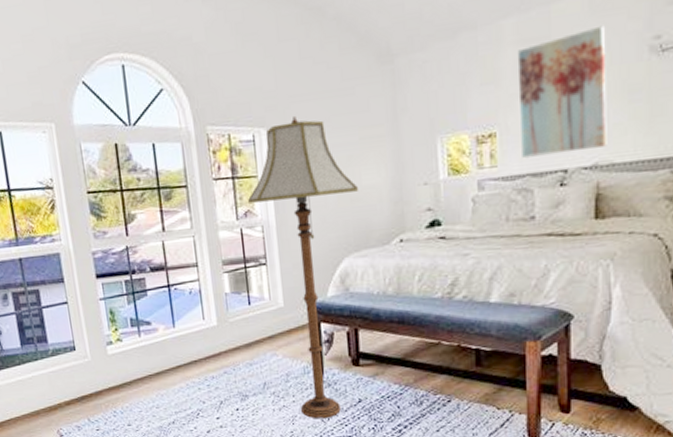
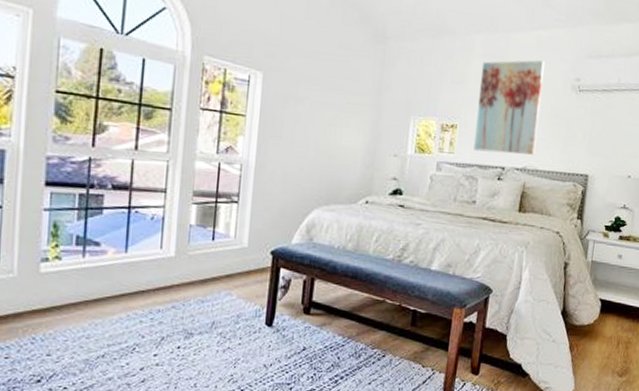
floor lamp: present [248,117,359,419] -> none [232,68,338,364]

